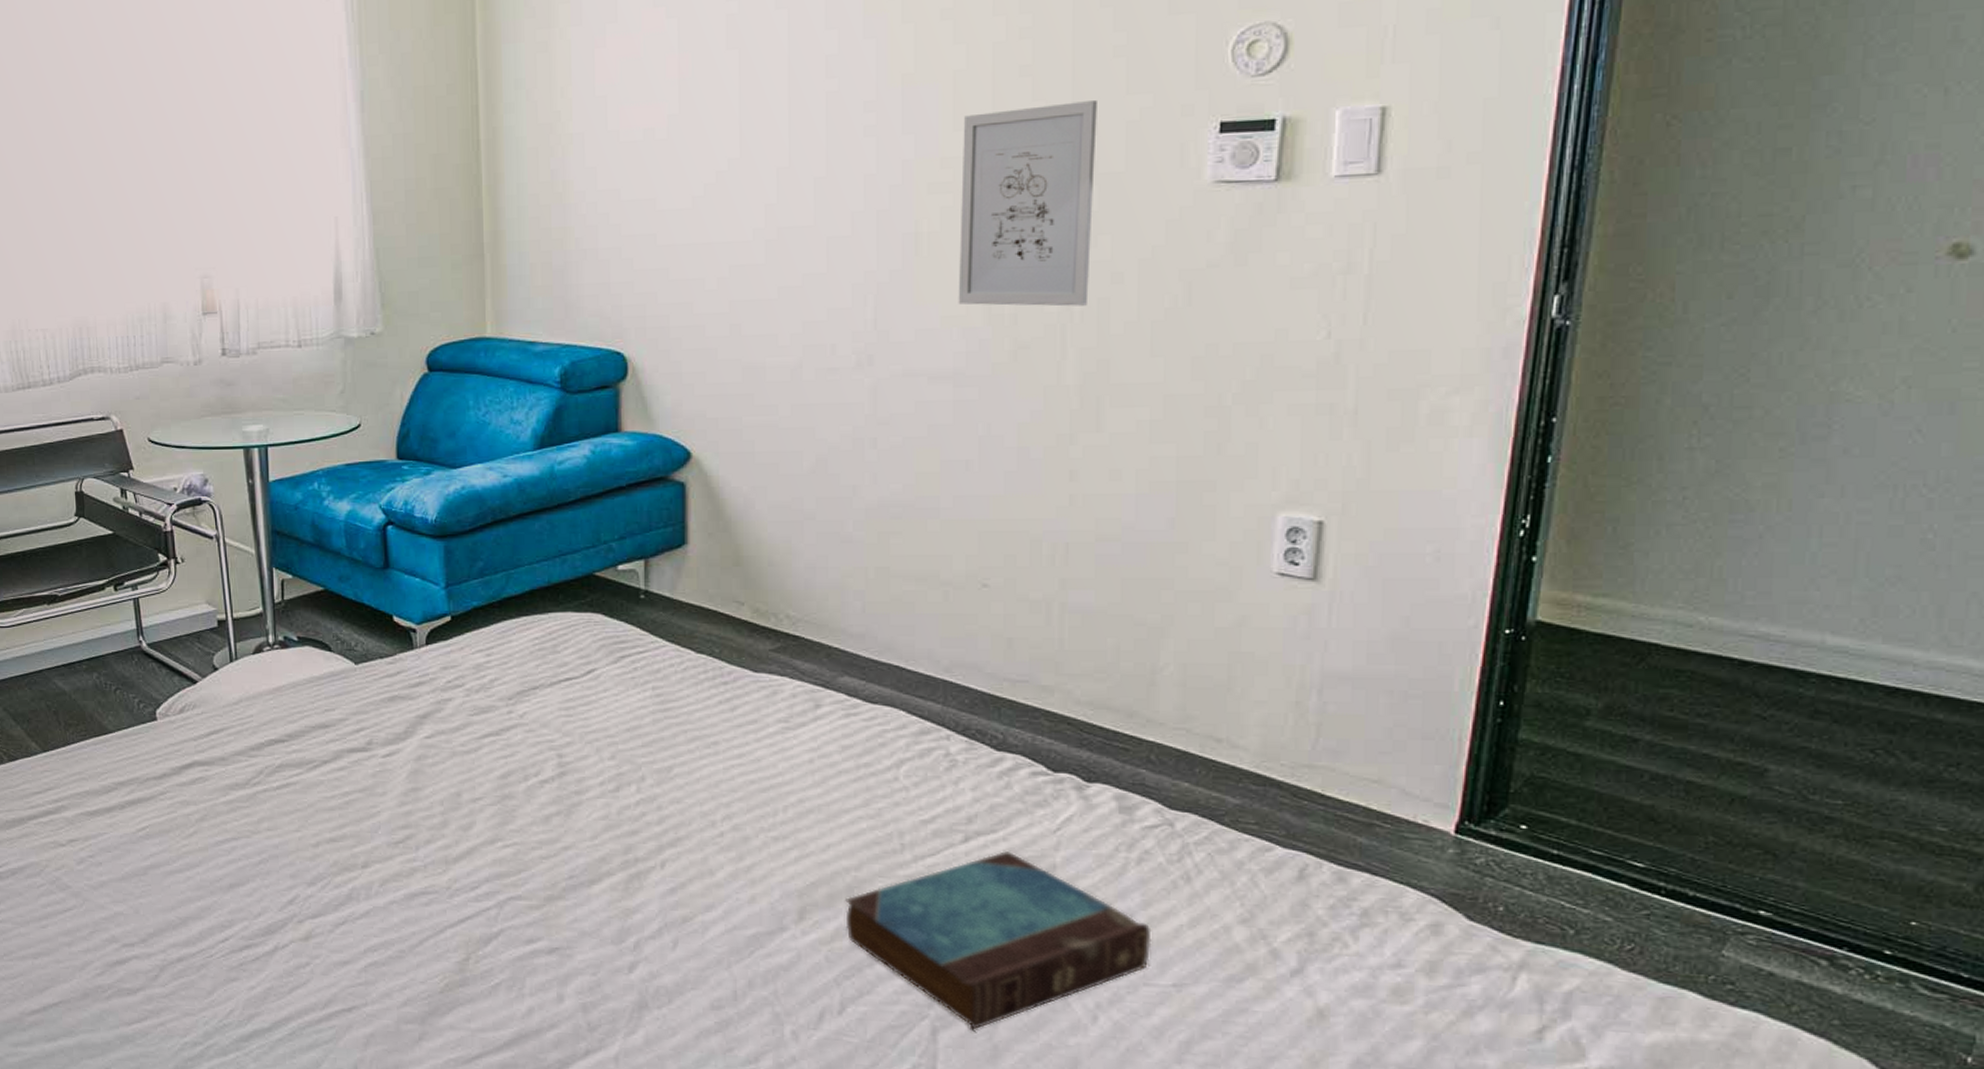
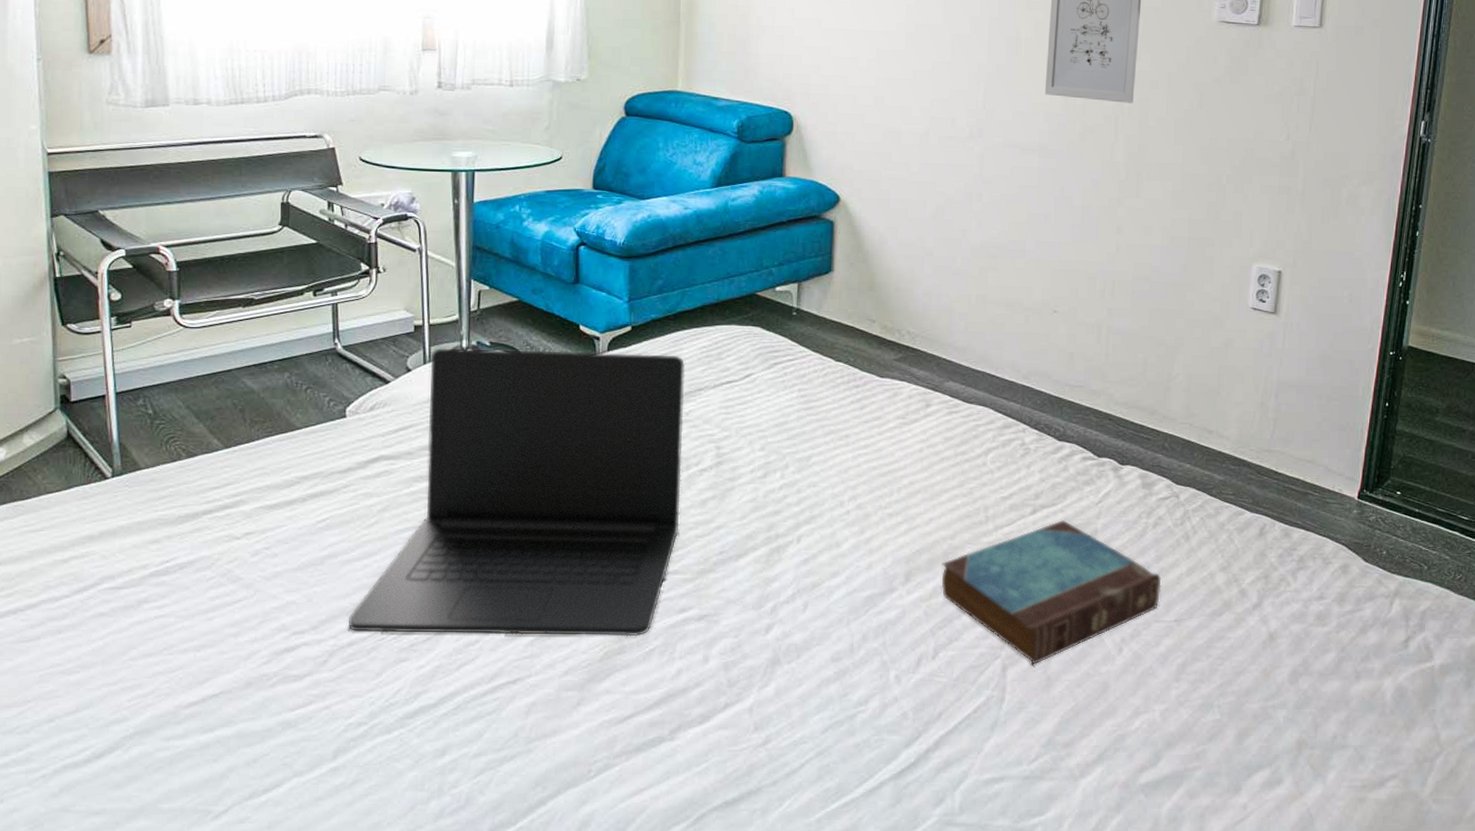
laptop: none [175,644,521,968] -> present [347,348,685,637]

